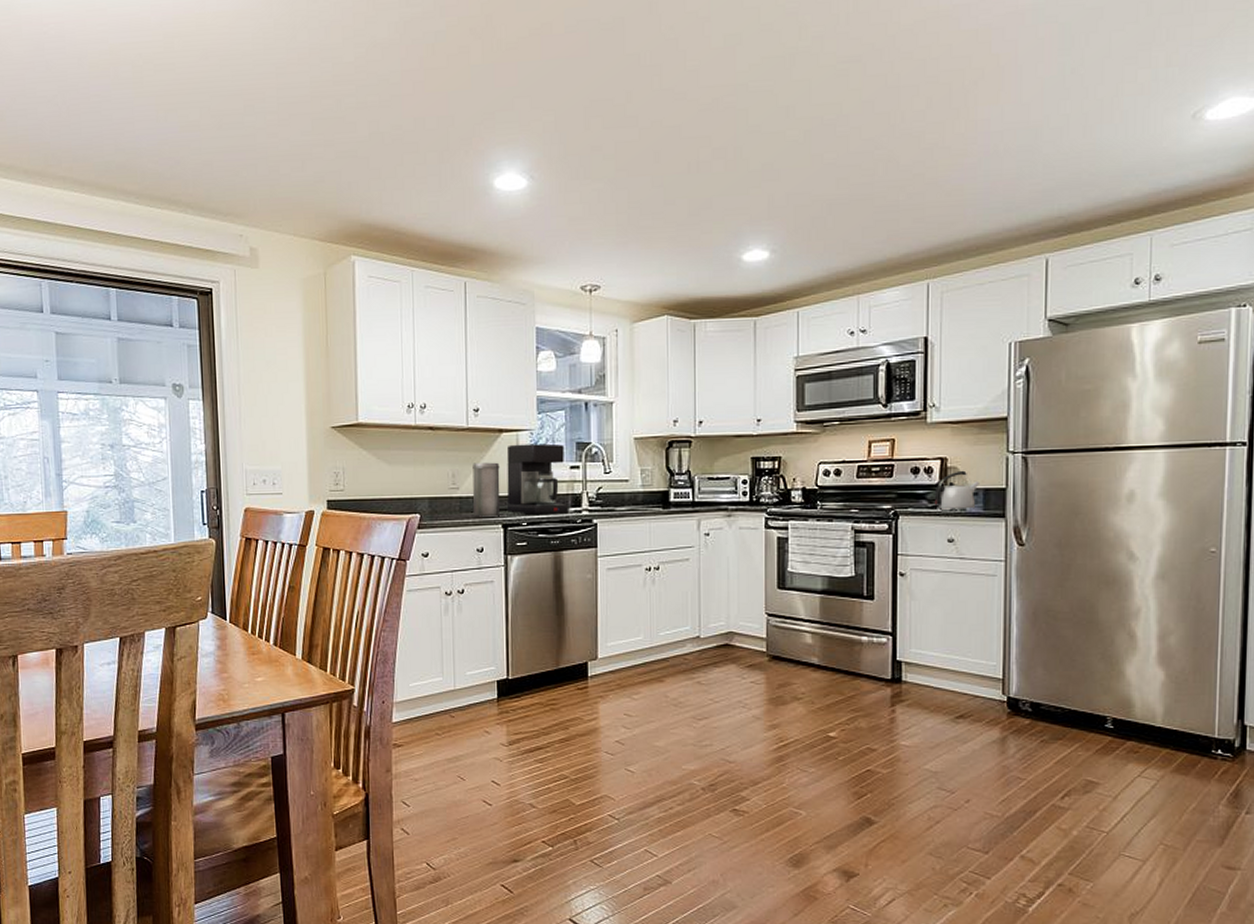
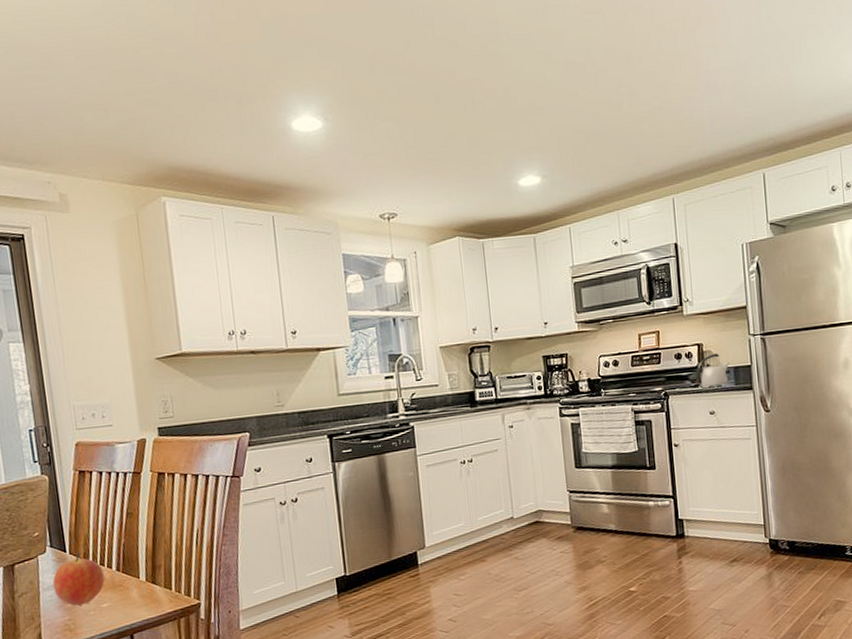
fruit: none [211,622,261,676] -> present [52,552,105,606]
canister: present [472,462,501,517] -> none [295,378,325,430]
coffee maker: present [506,443,568,515] -> none [326,358,387,424]

